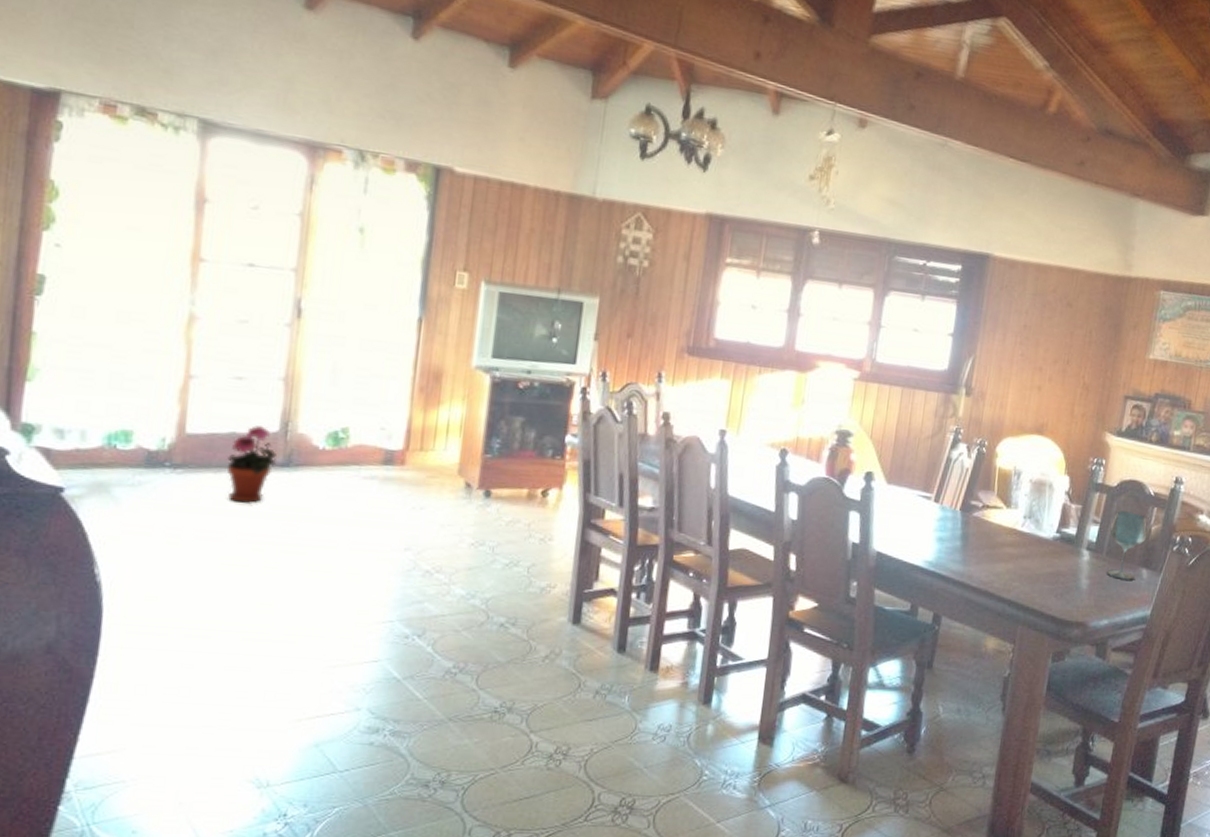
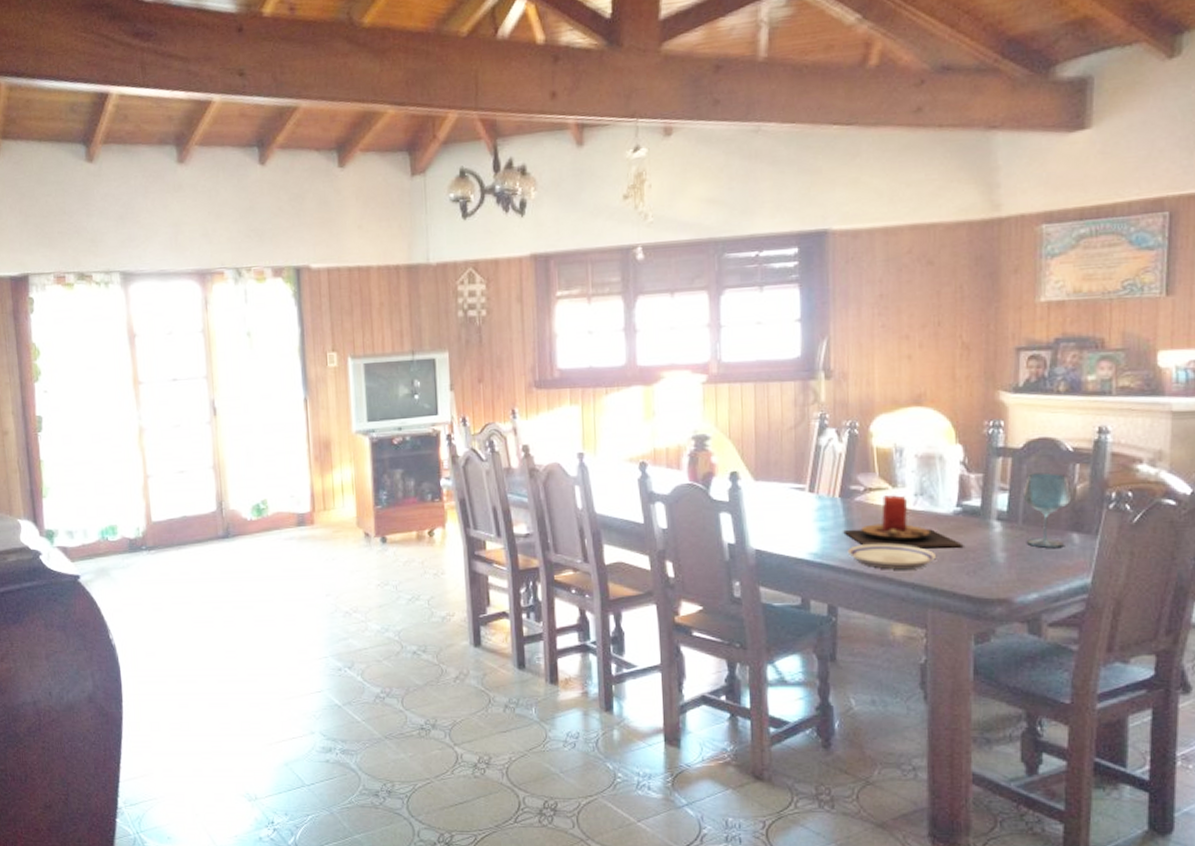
potted plant: present [226,425,277,503] -> none [184,508,218,571]
candle: none [957,514,1057,571] -> present [842,495,964,549]
plate: none [959,558,1034,586] -> present [847,544,937,569]

